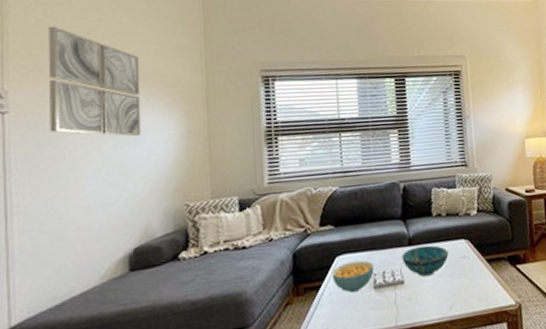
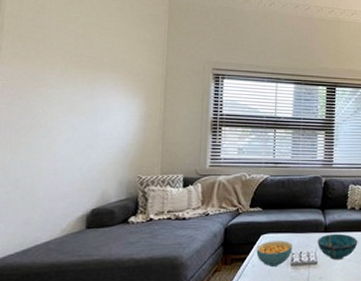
wall art: present [48,26,141,137] -> none [30,13,112,115]

